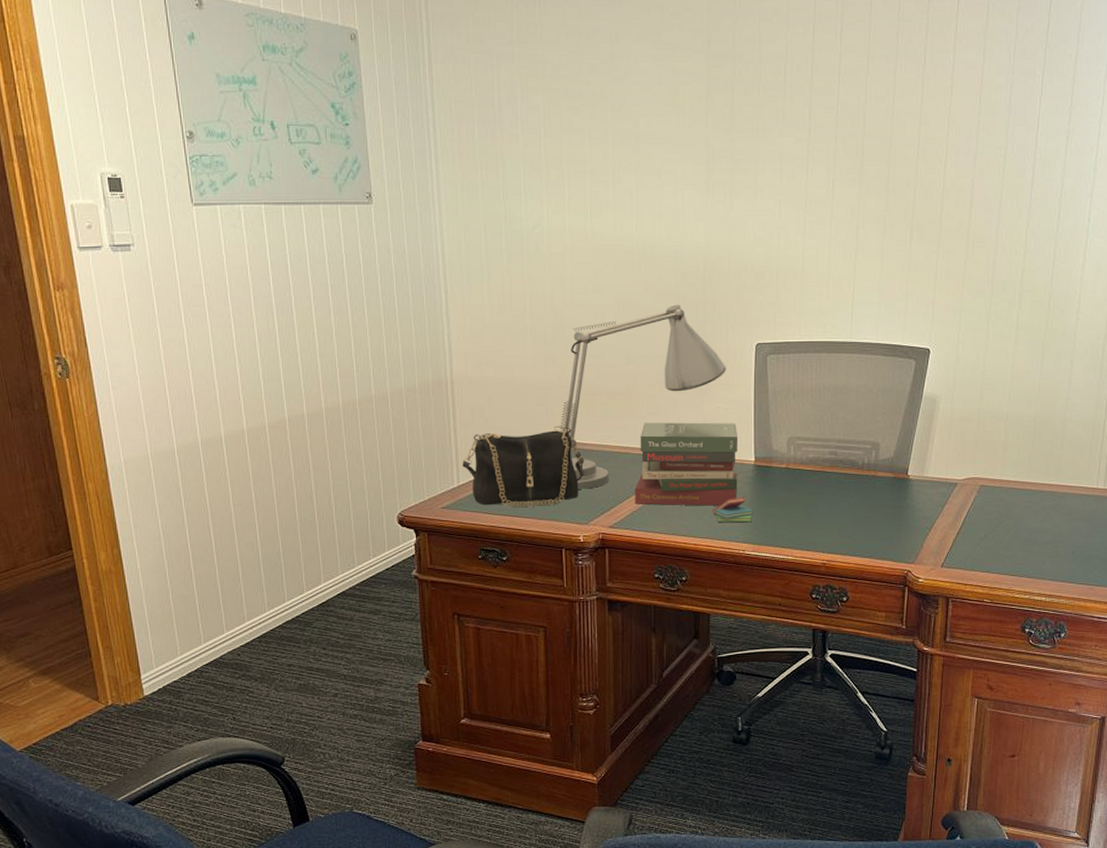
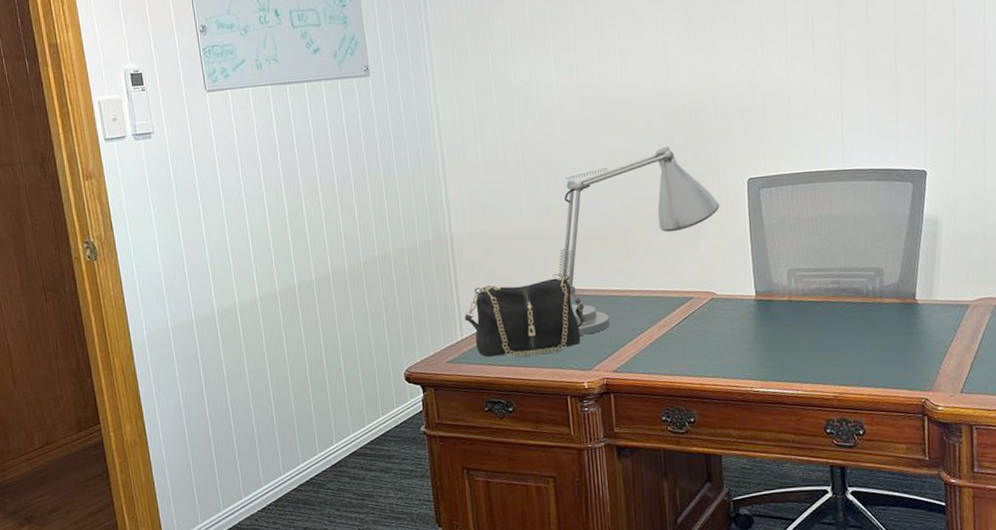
books: present [634,422,738,506] -> none [636,259,741,347]
sticky notes: present [712,497,753,523] -> none [716,332,758,360]

